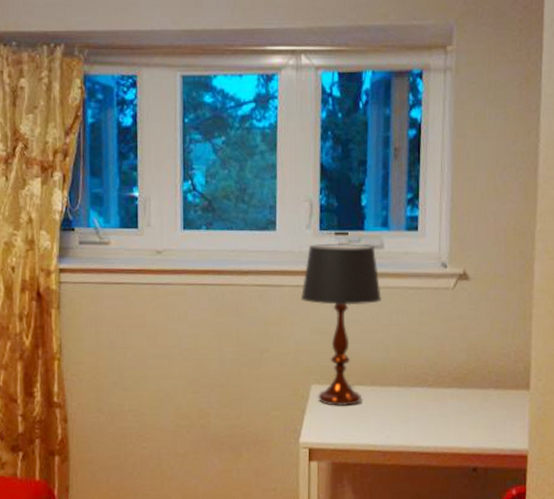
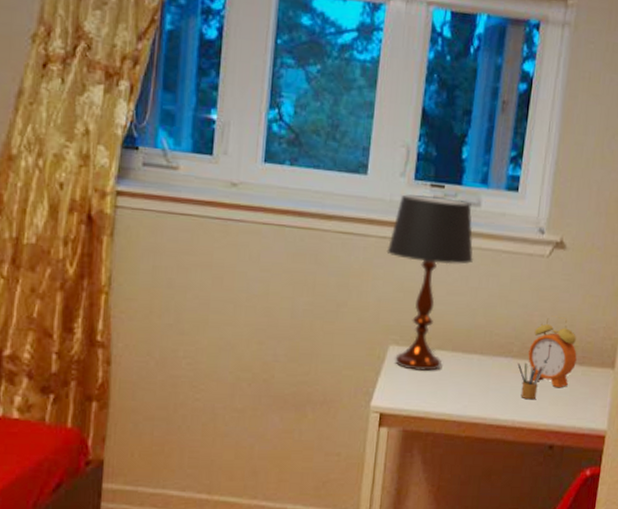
pencil box: none [434,389,462,426] -> present [517,361,546,400]
alarm clock: none [443,344,491,413] -> present [528,316,577,388]

